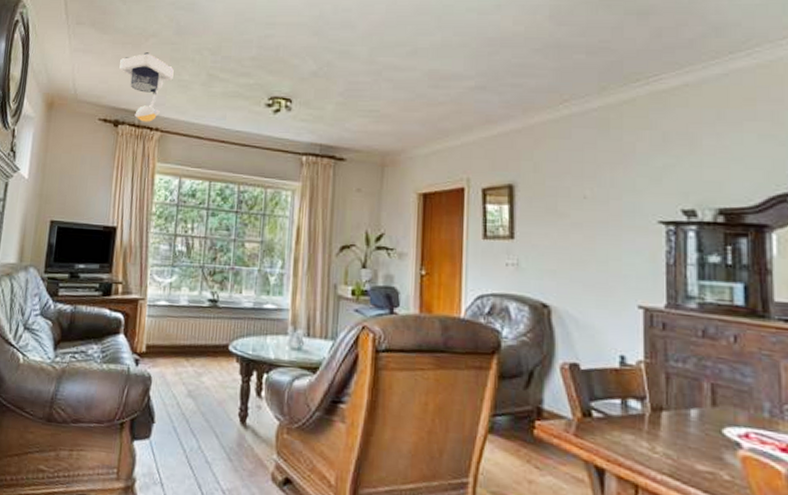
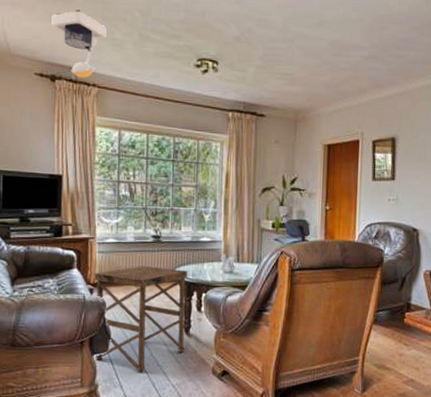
side table: none [135,335,248,469] -> present [95,266,188,372]

